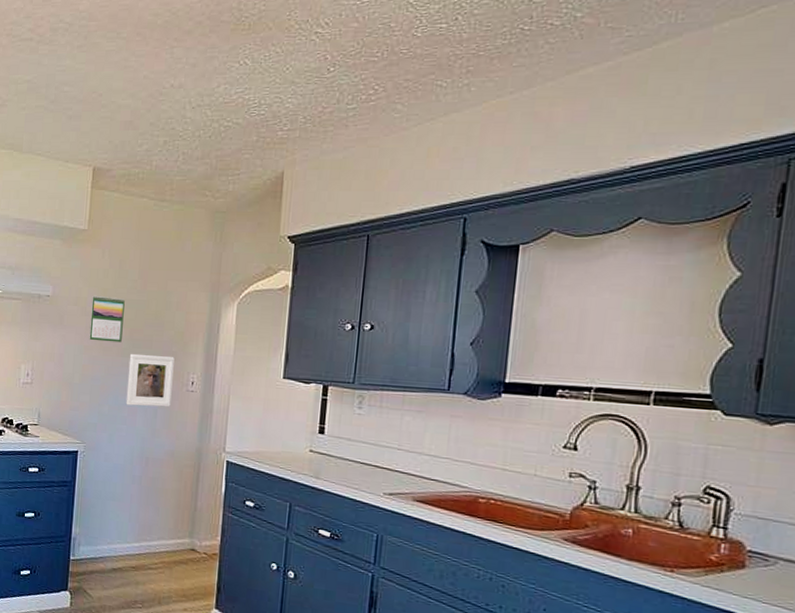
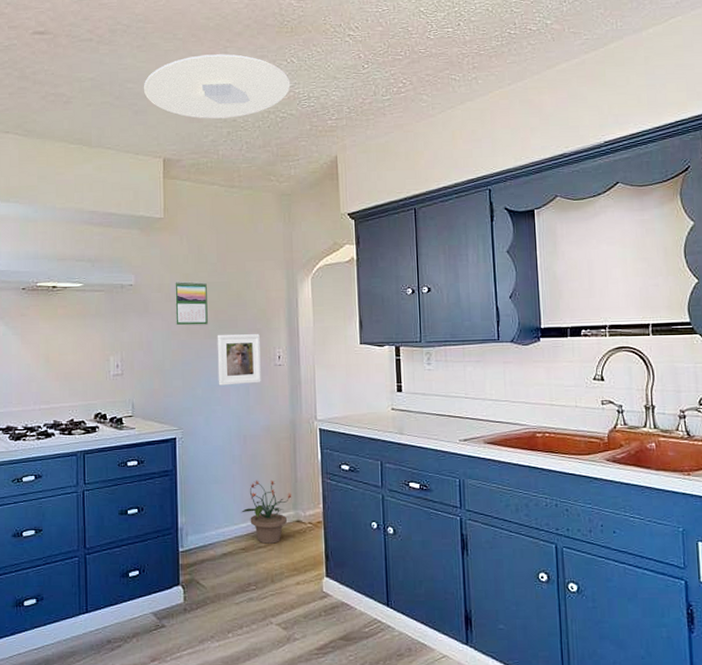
ceiling light: none [80,54,241,126] -> present [144,54,291,119]
potted plant: none [135,503,189,568] -> present [241,479,292,544]

